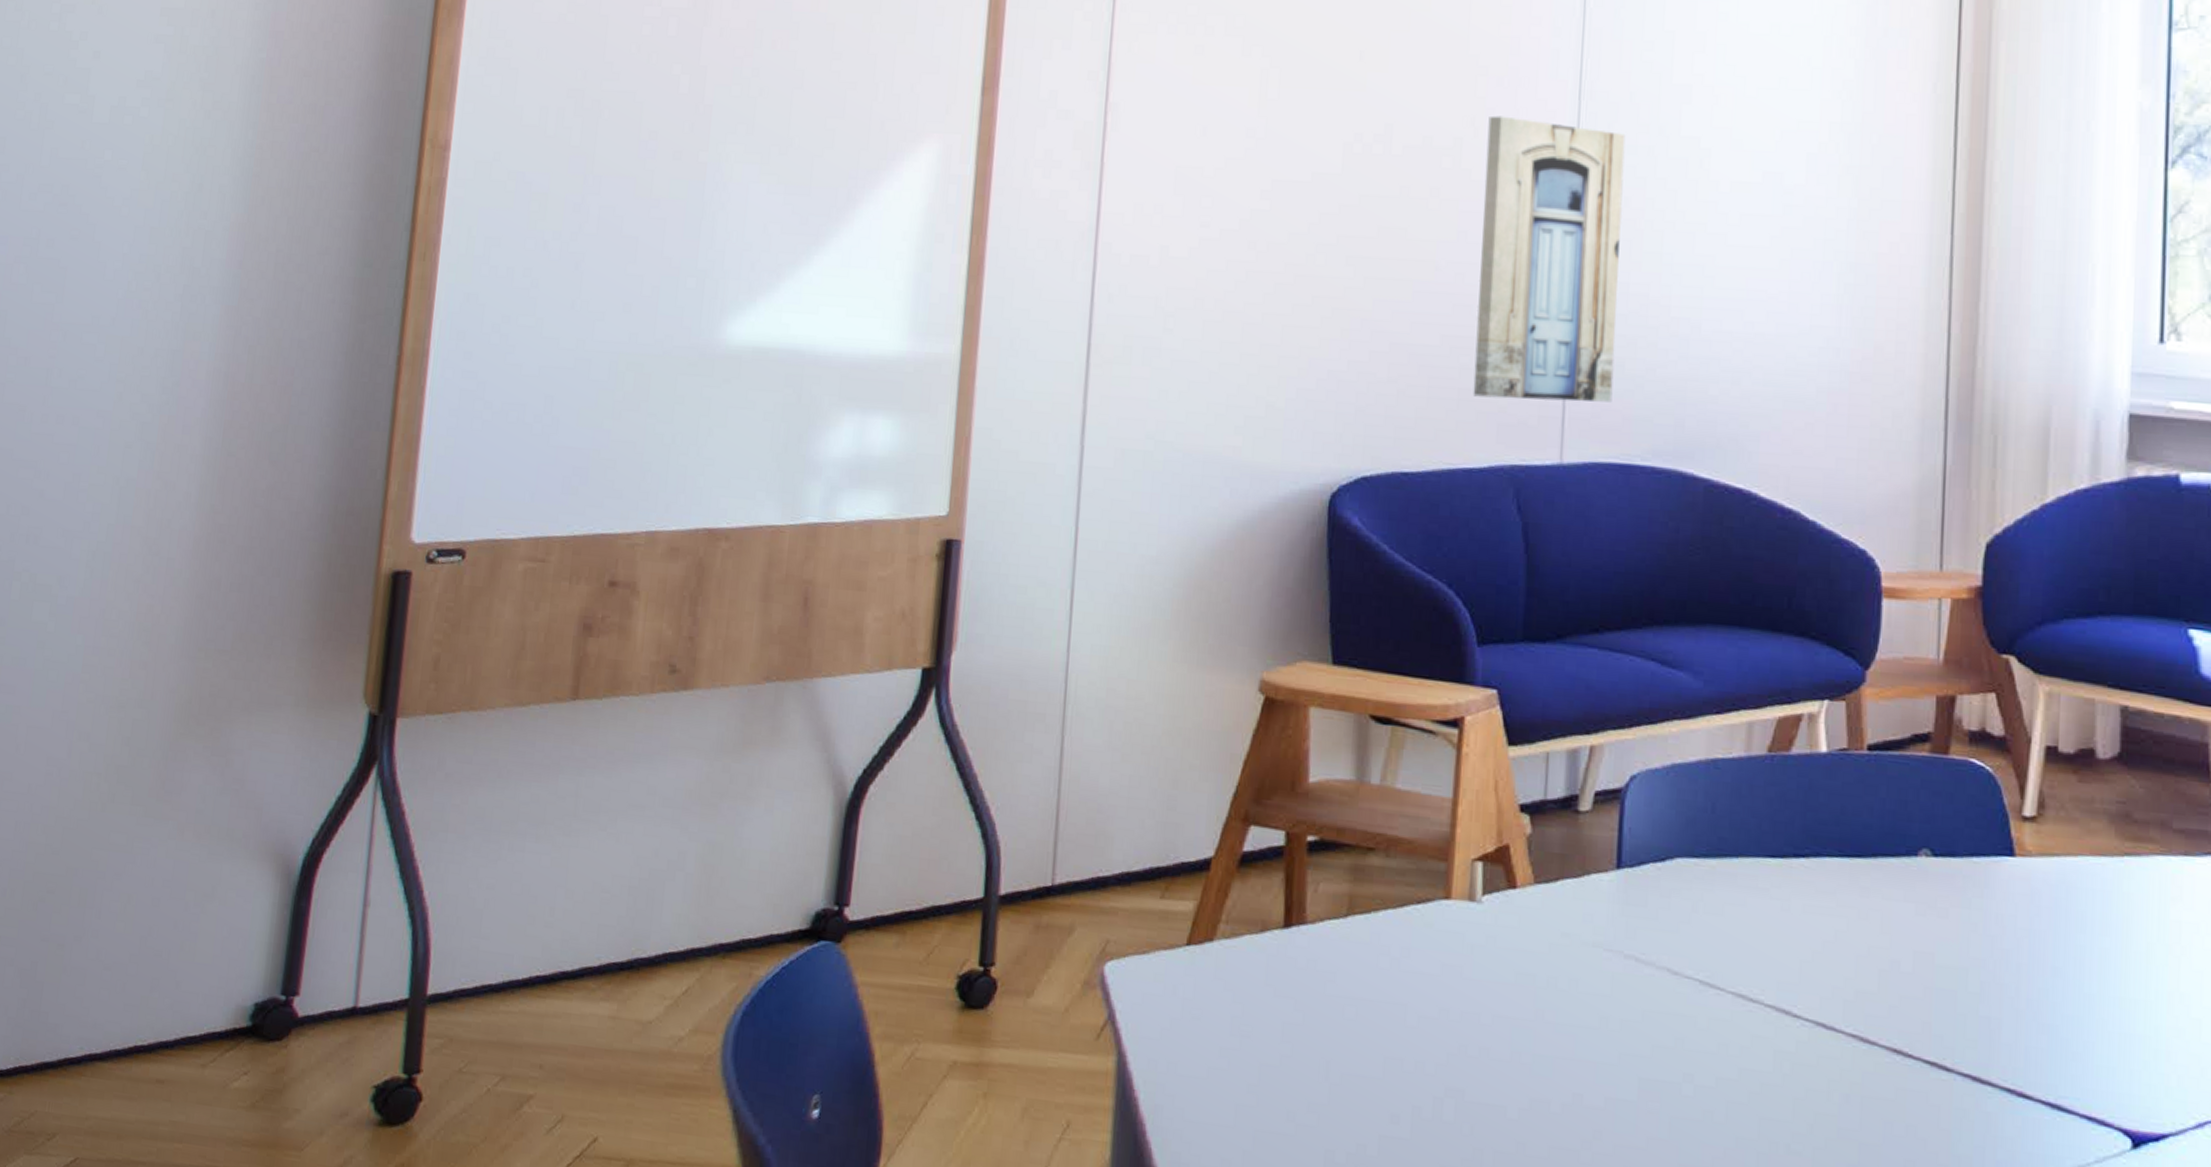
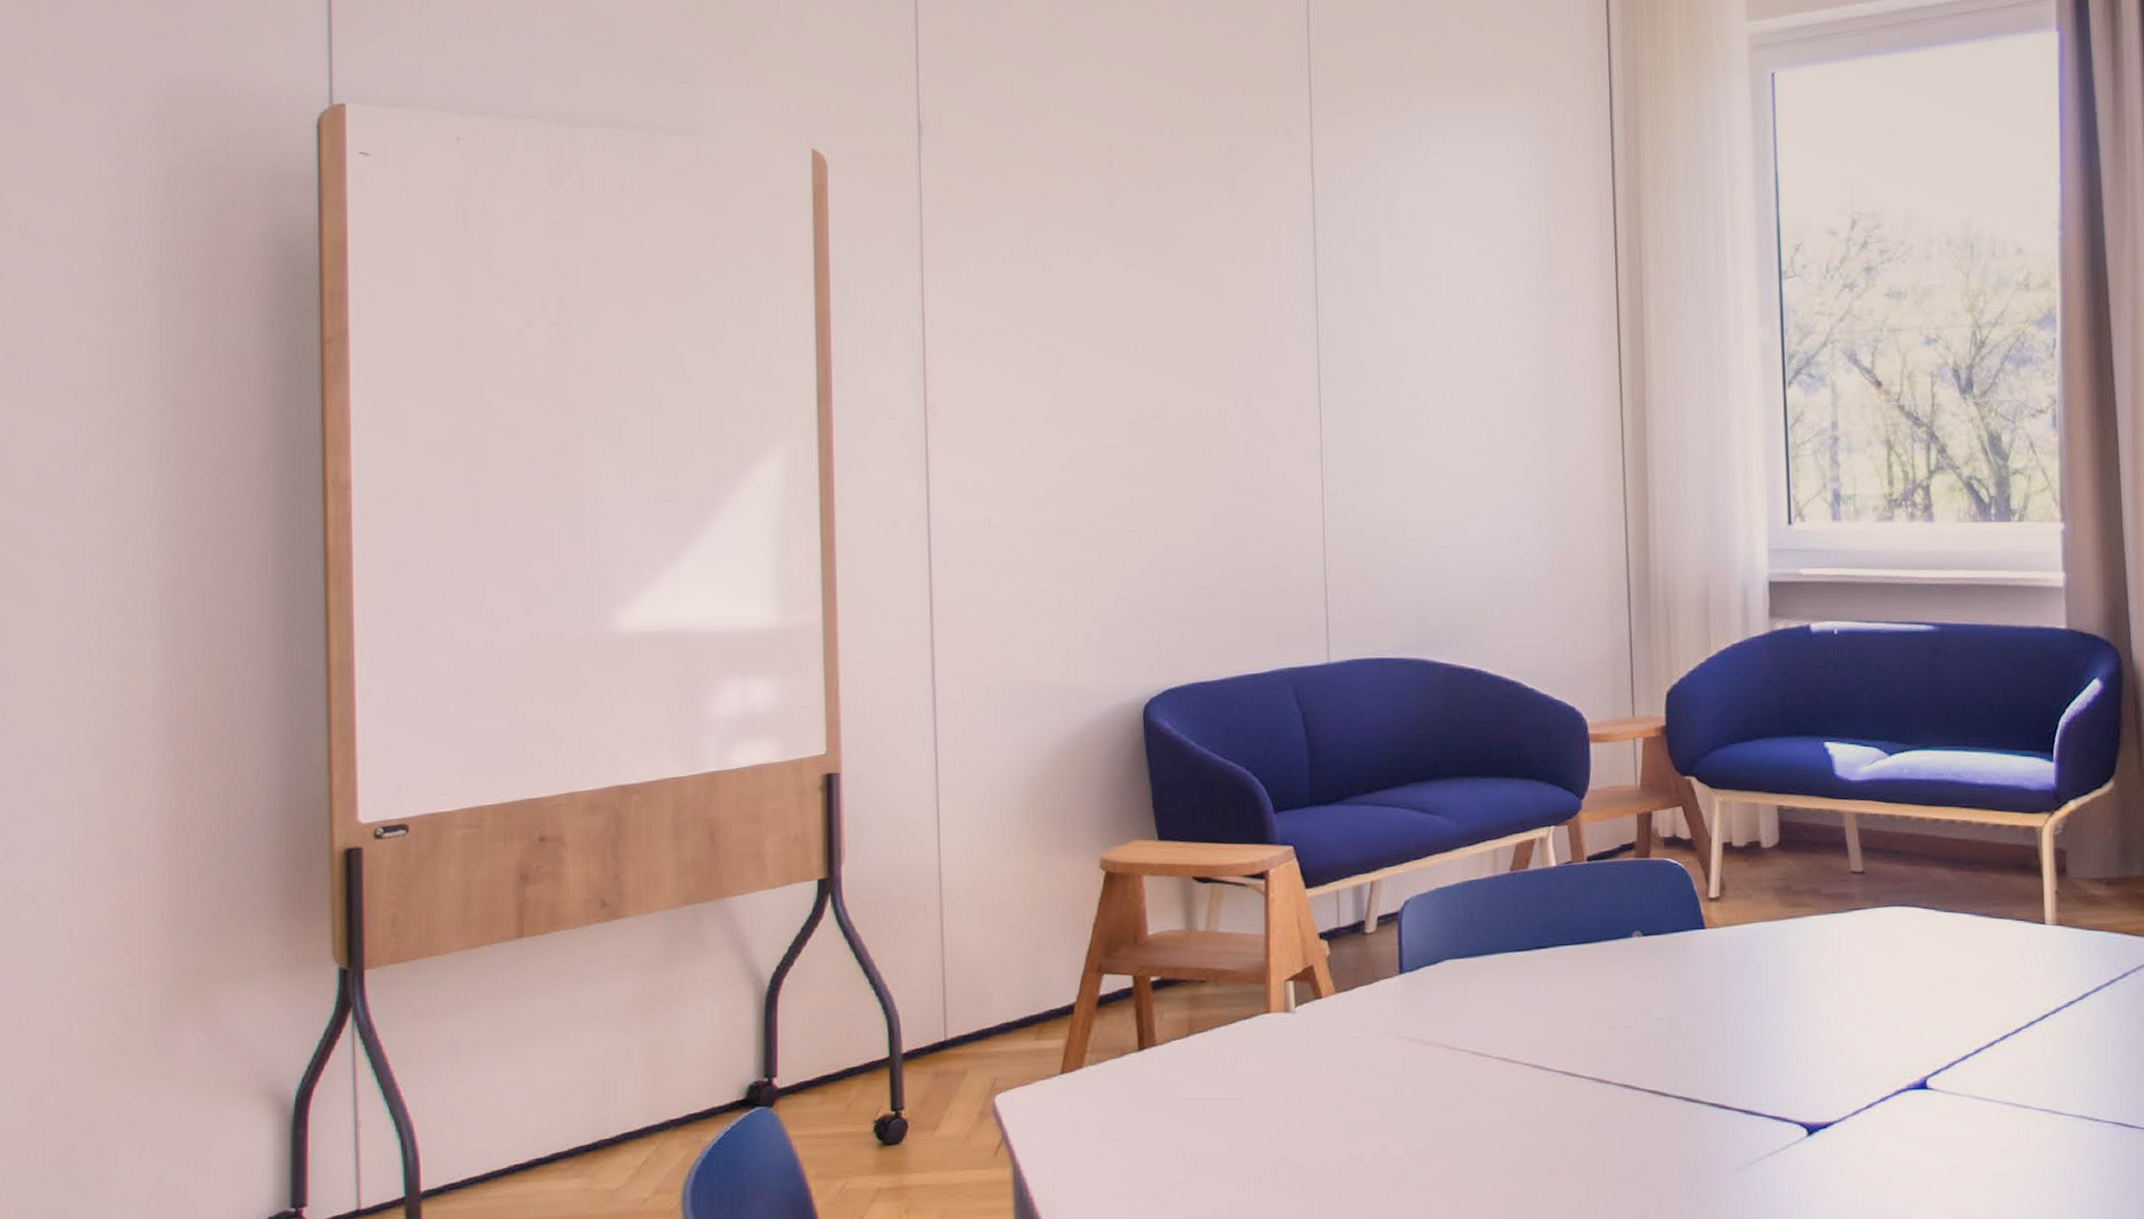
wall art: present [1473,115,1626,403] -> none [1246,388,1365,616]

